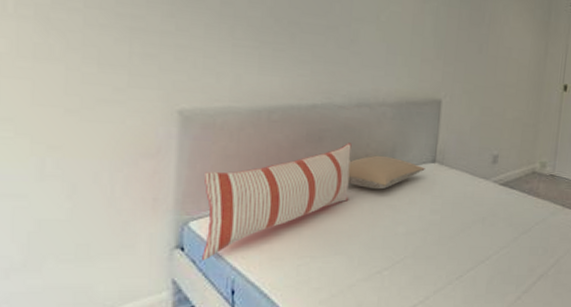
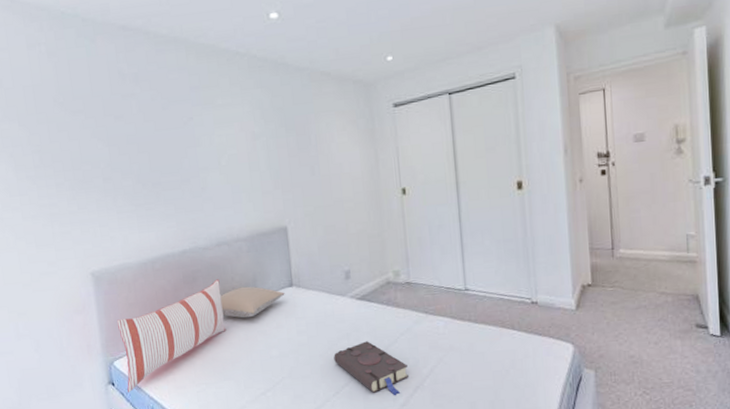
book: none [464,227,536,282] -> present [334,341,410,395]

